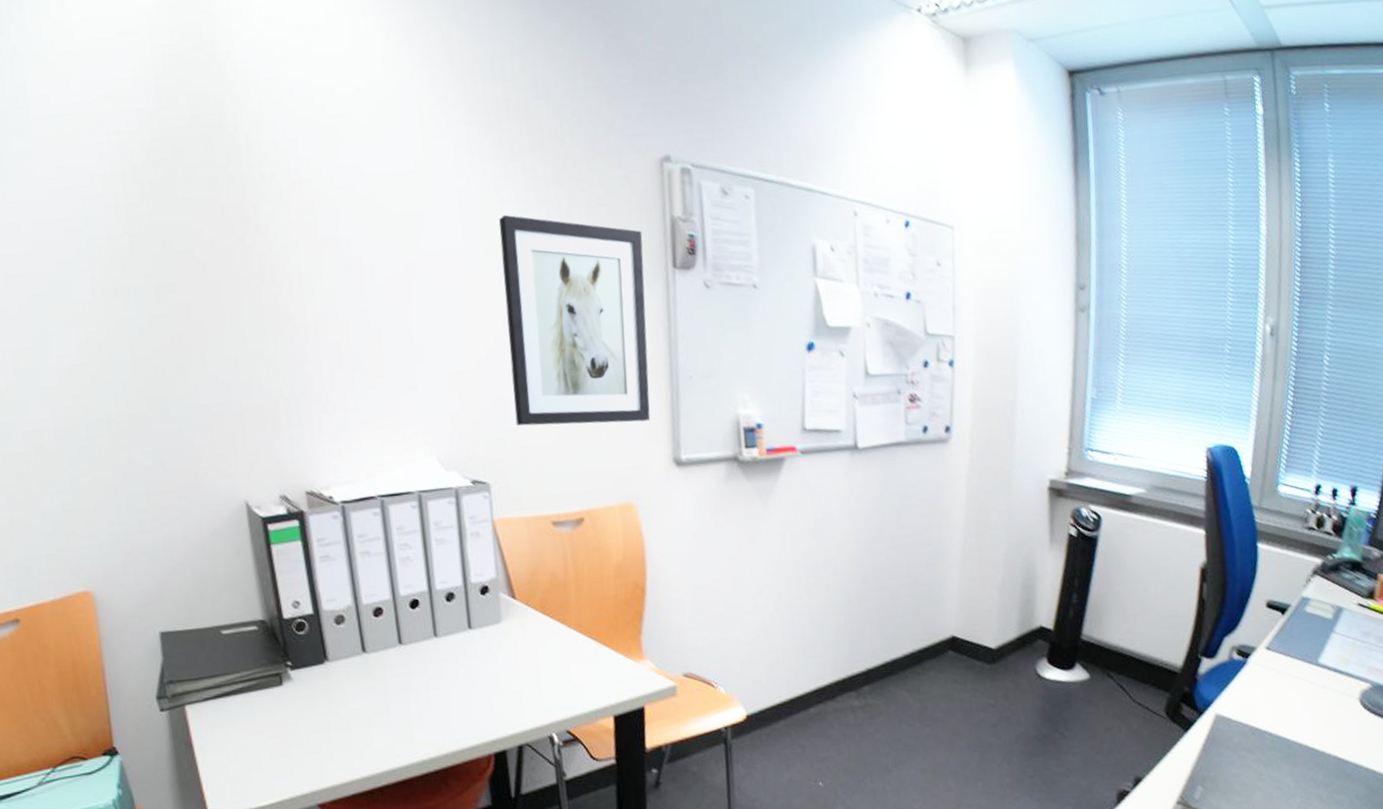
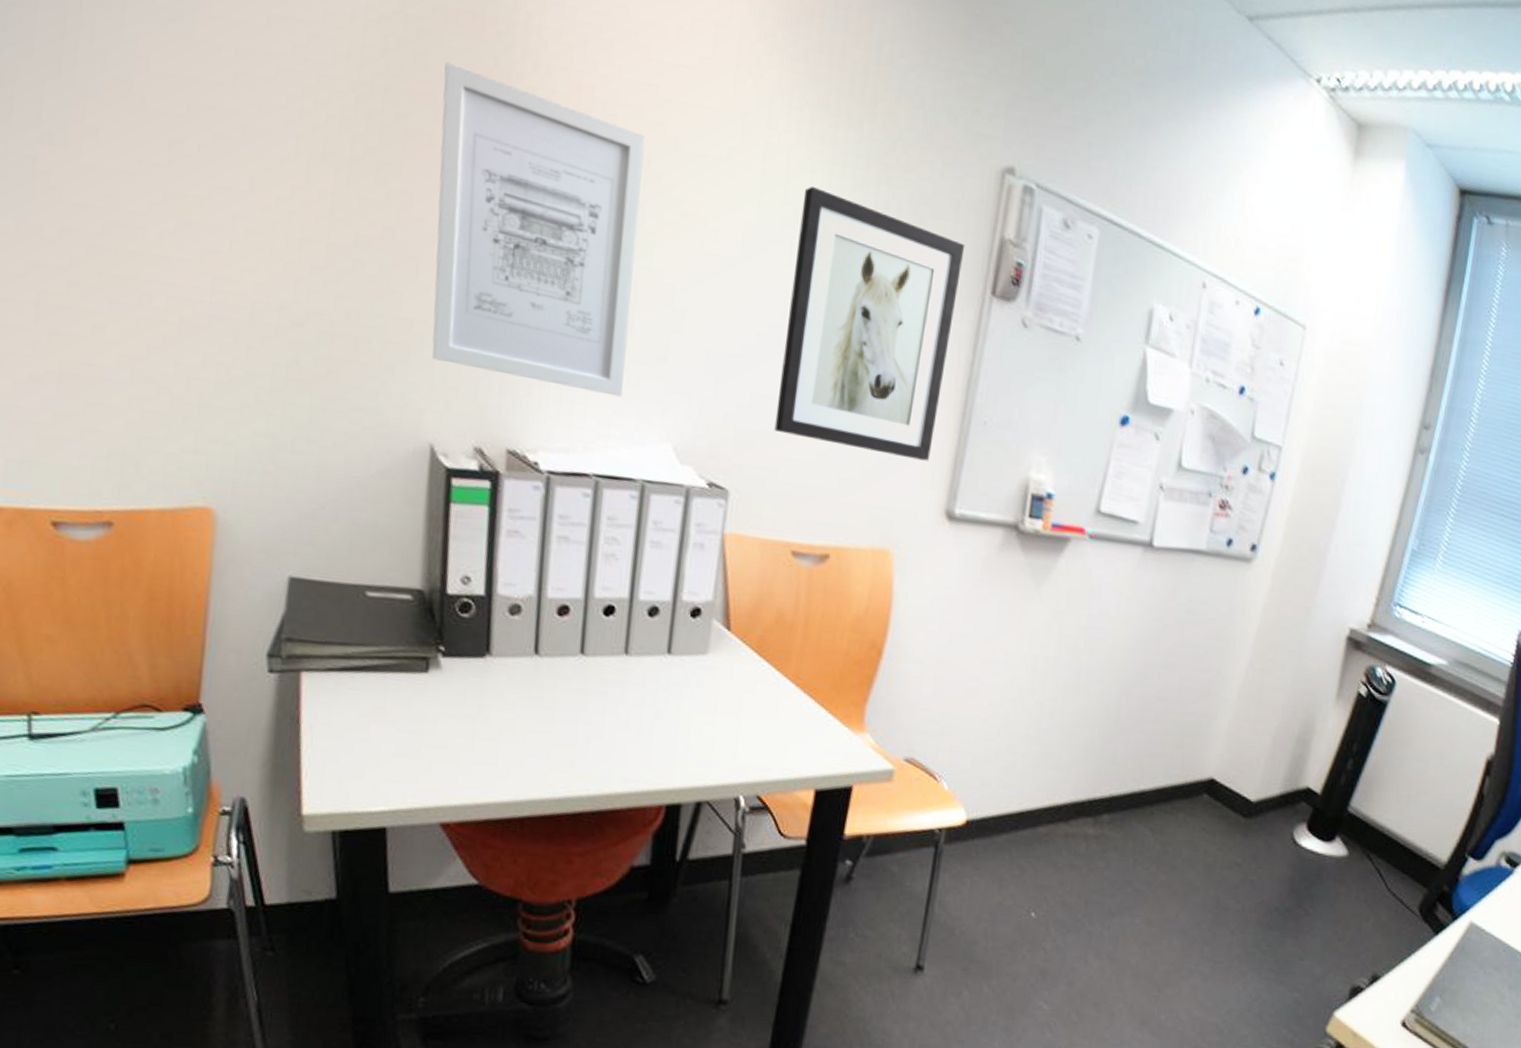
wall art: none [191,190,388,433] -> present [432,61,646,397]

